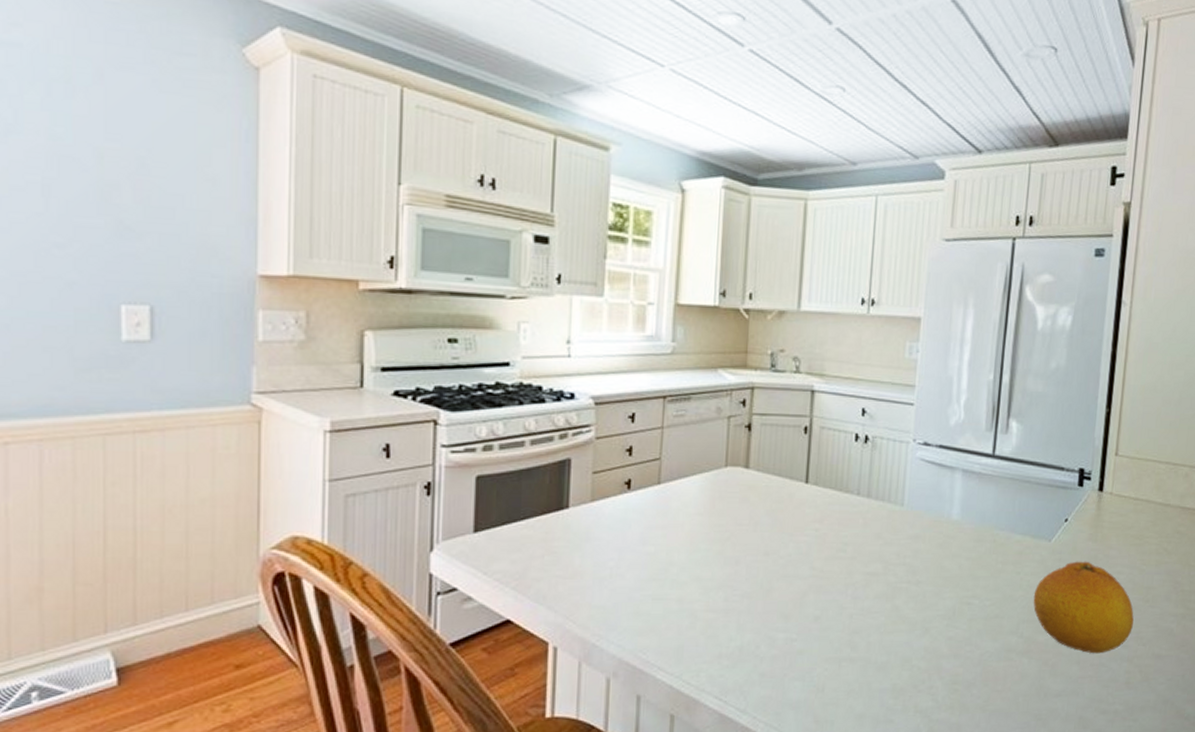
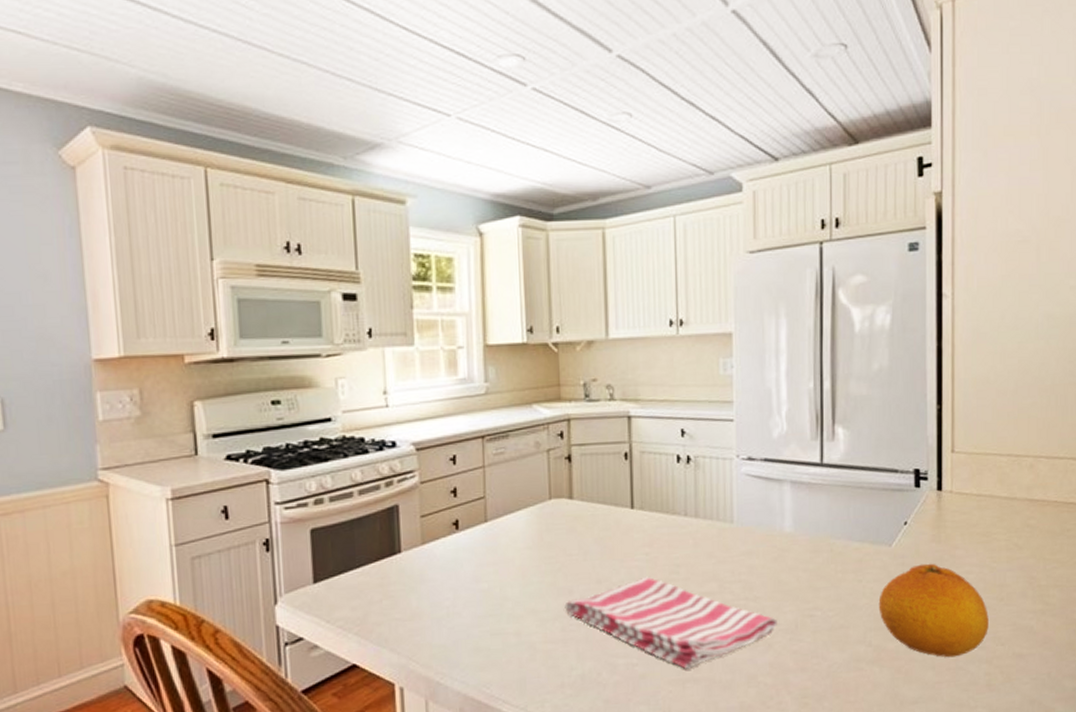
dish towel: none [730,552,936,649] -> present [564,576,777,670]

